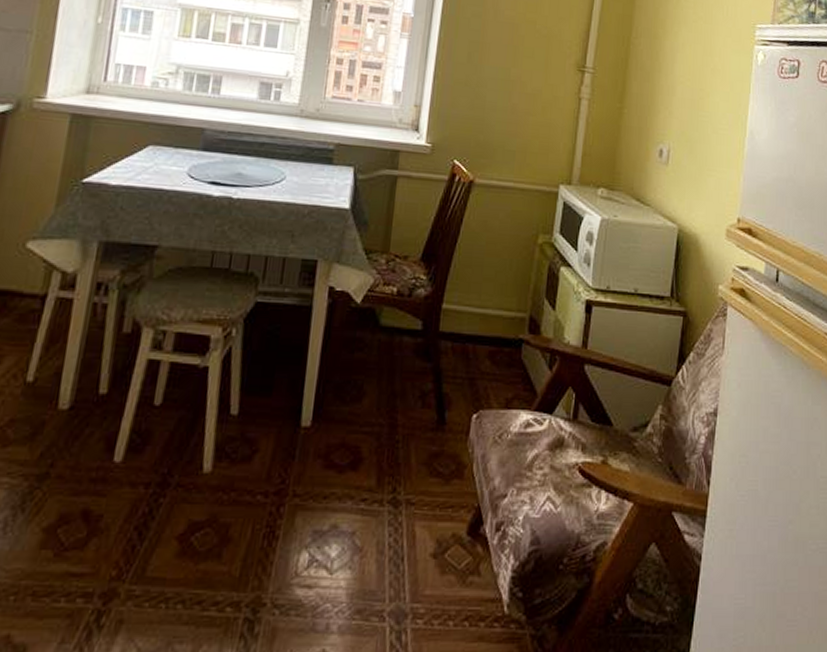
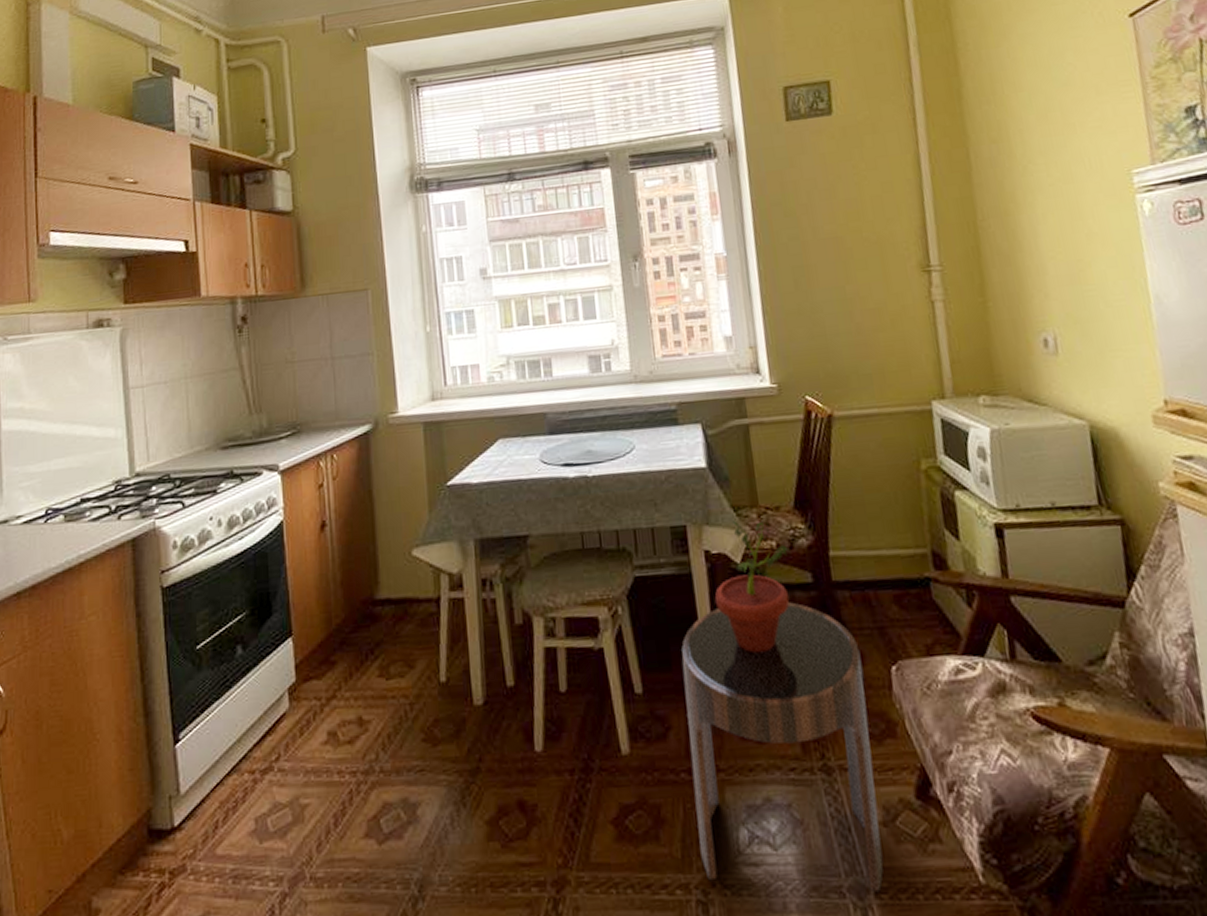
side table: none [258,343,449,618] -> present [681,602,884,893]
potted plant: none [328,263,408,389] -> present [714,520,790,653]

